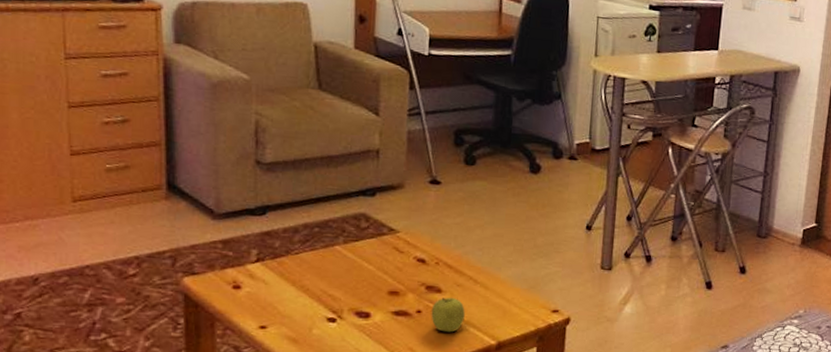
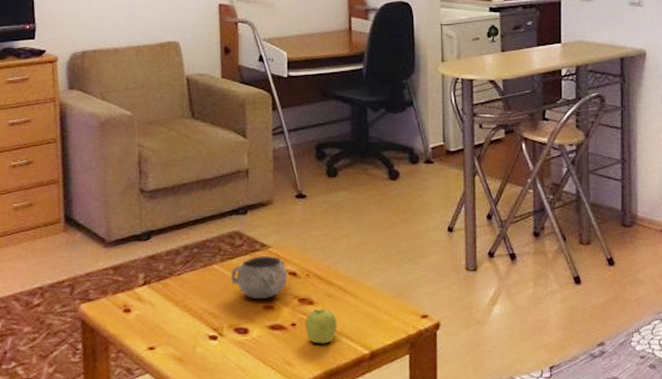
decorative bowl: none [353,240,416,285] -> present [230,256,288,300]

